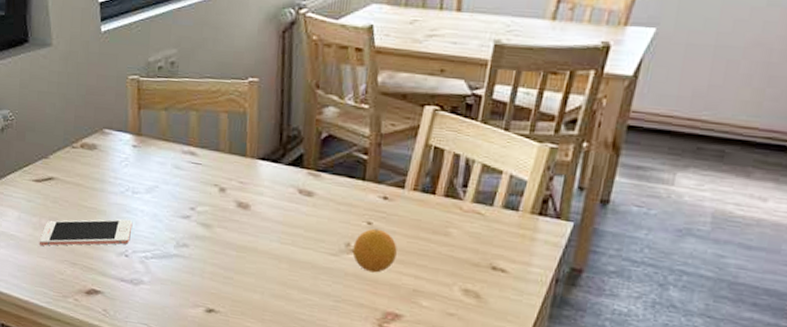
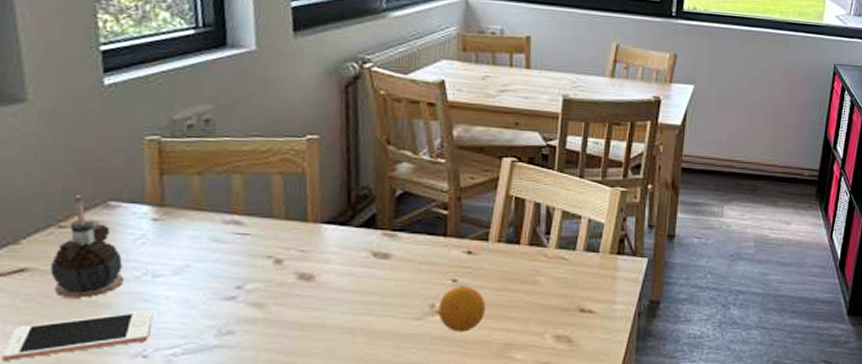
candle: none [67,123,114,206] -> present [50,195,125,299]

